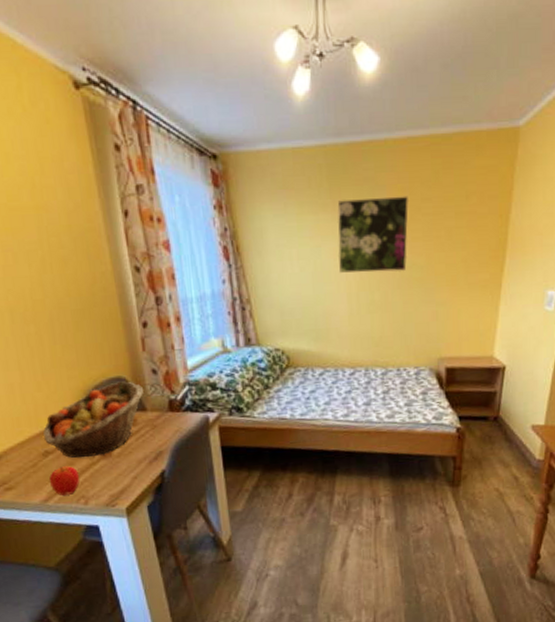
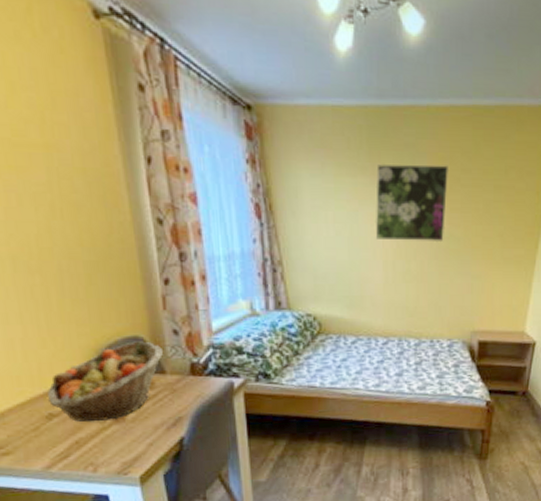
apple: present [49,466,80,497] -> none [52,430,89,463]

